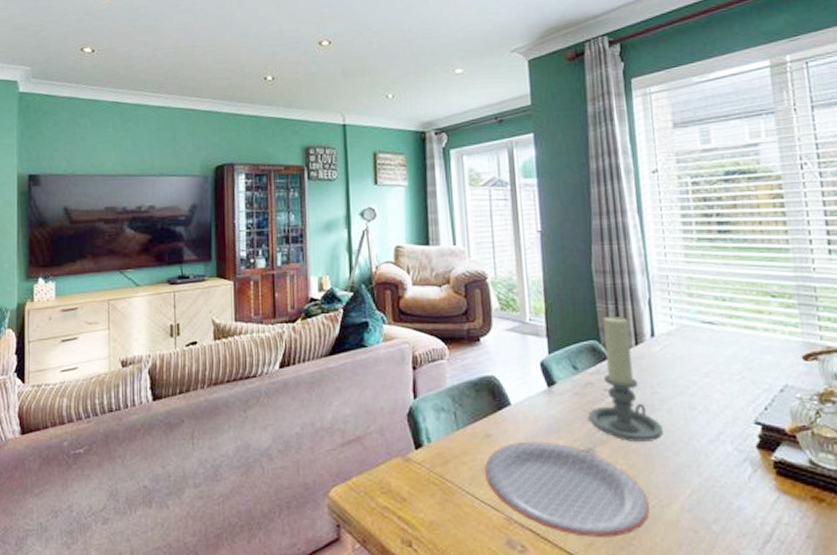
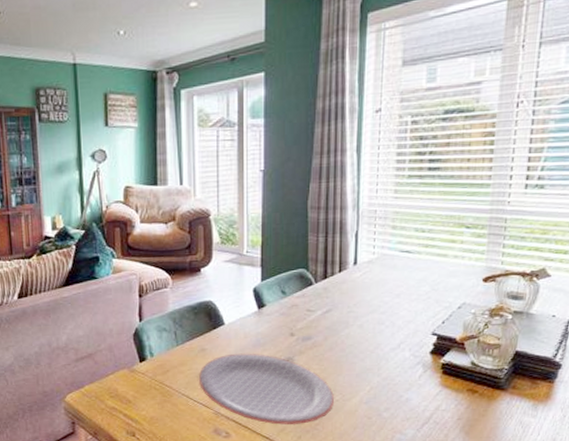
candle holder: present [589,315,663,442] -> none [291,247,353,352]

